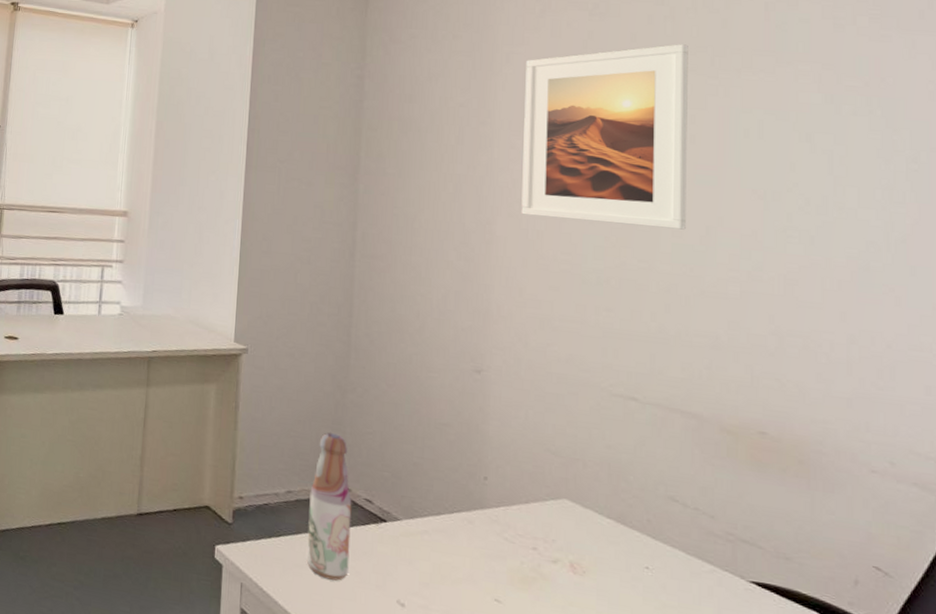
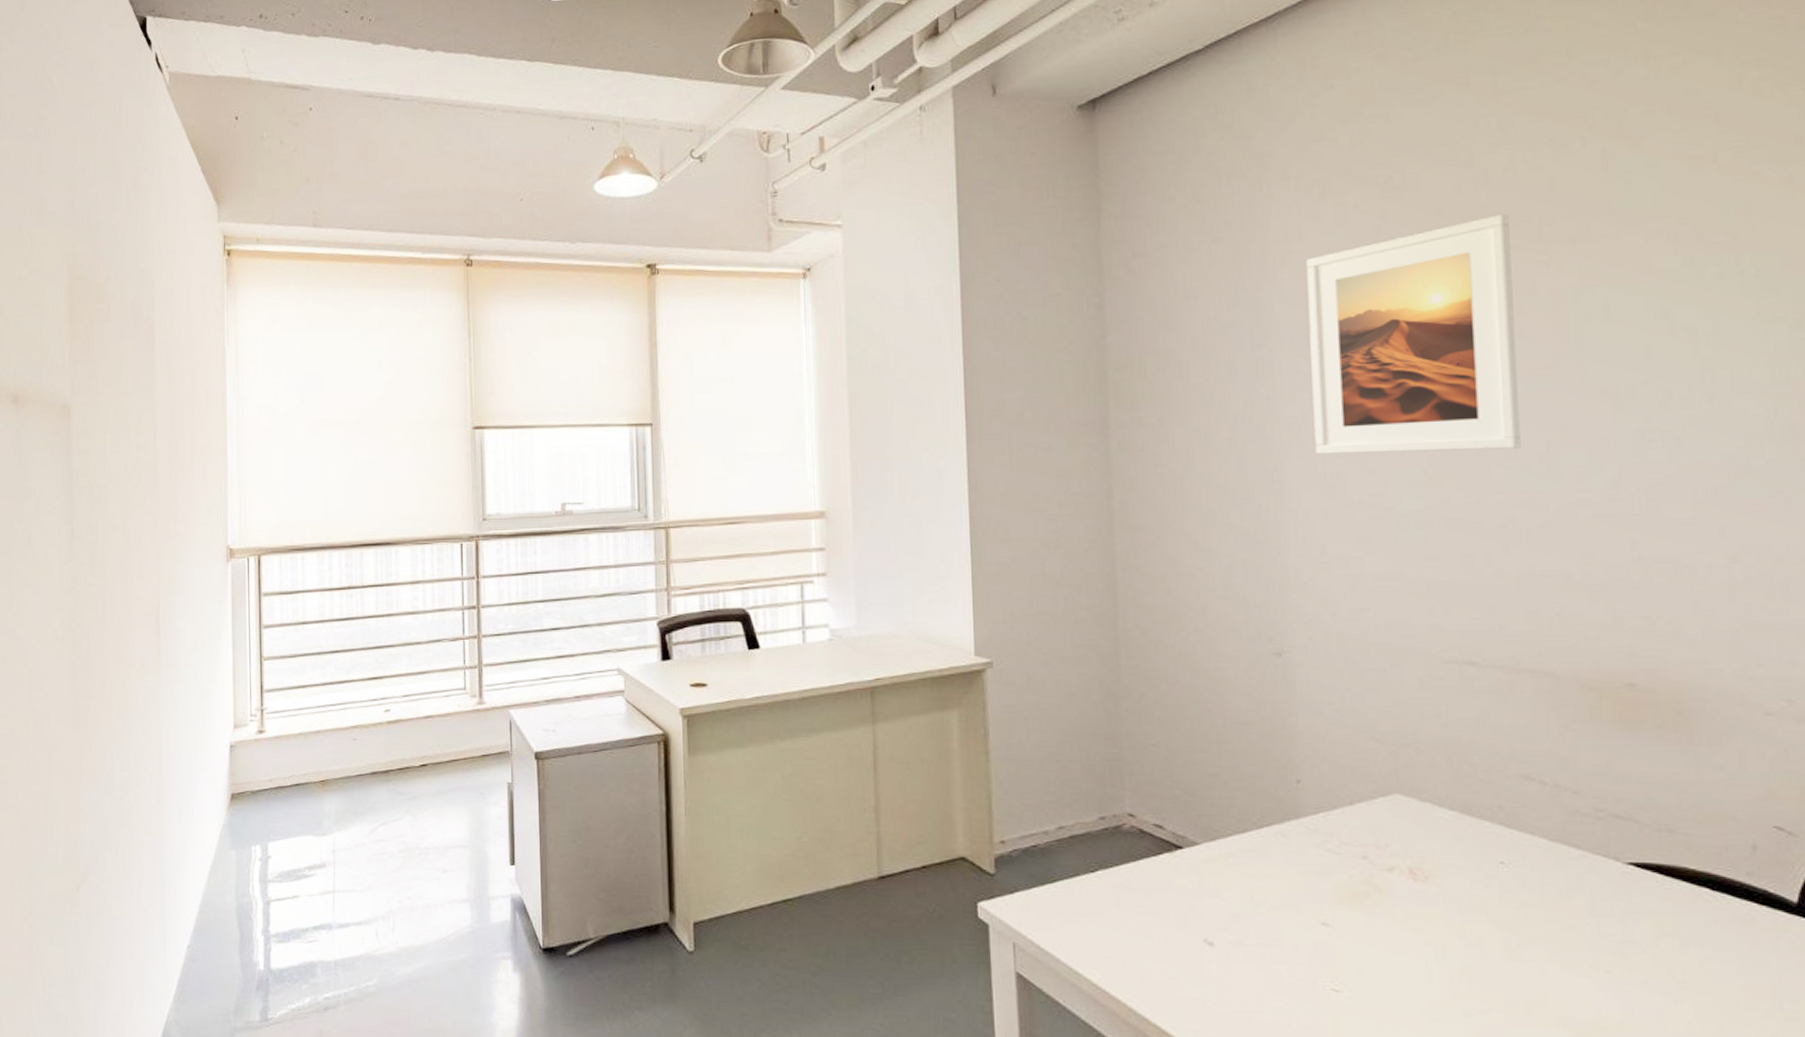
bottle: present [306,432,352,581] -> none [1086,751,1142,925]

